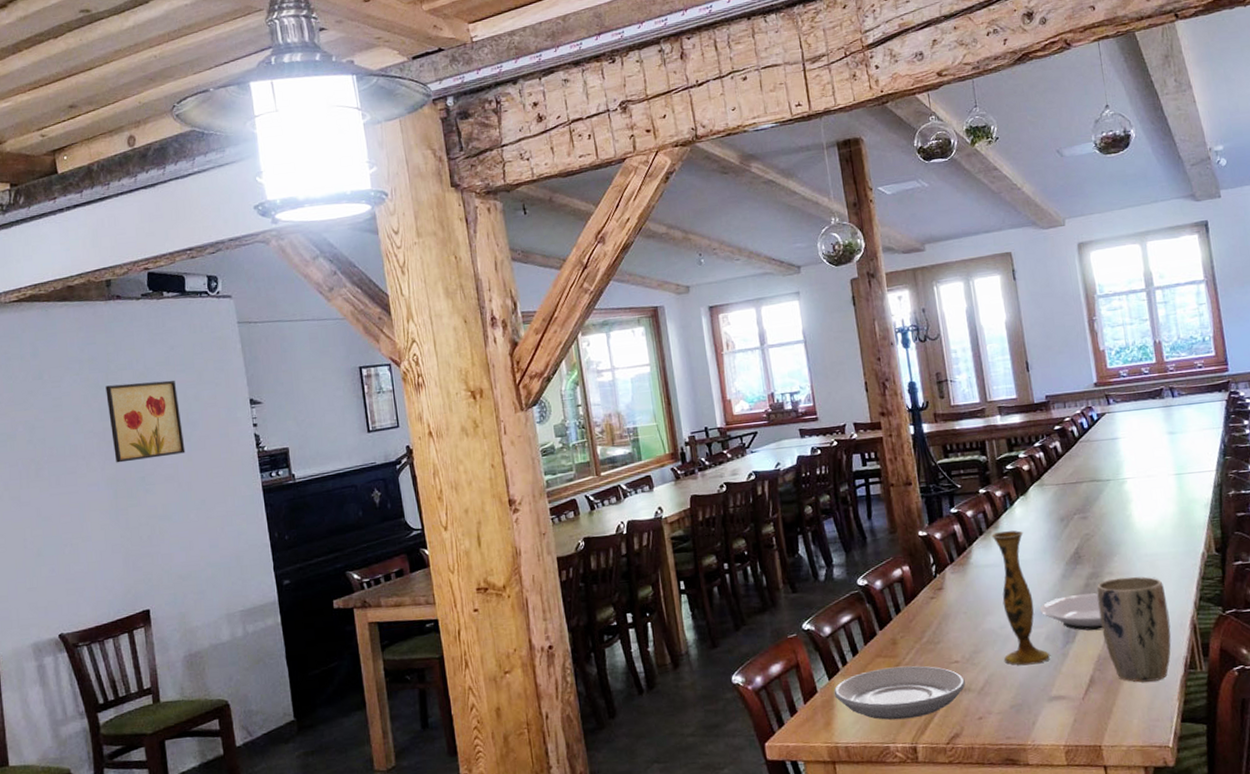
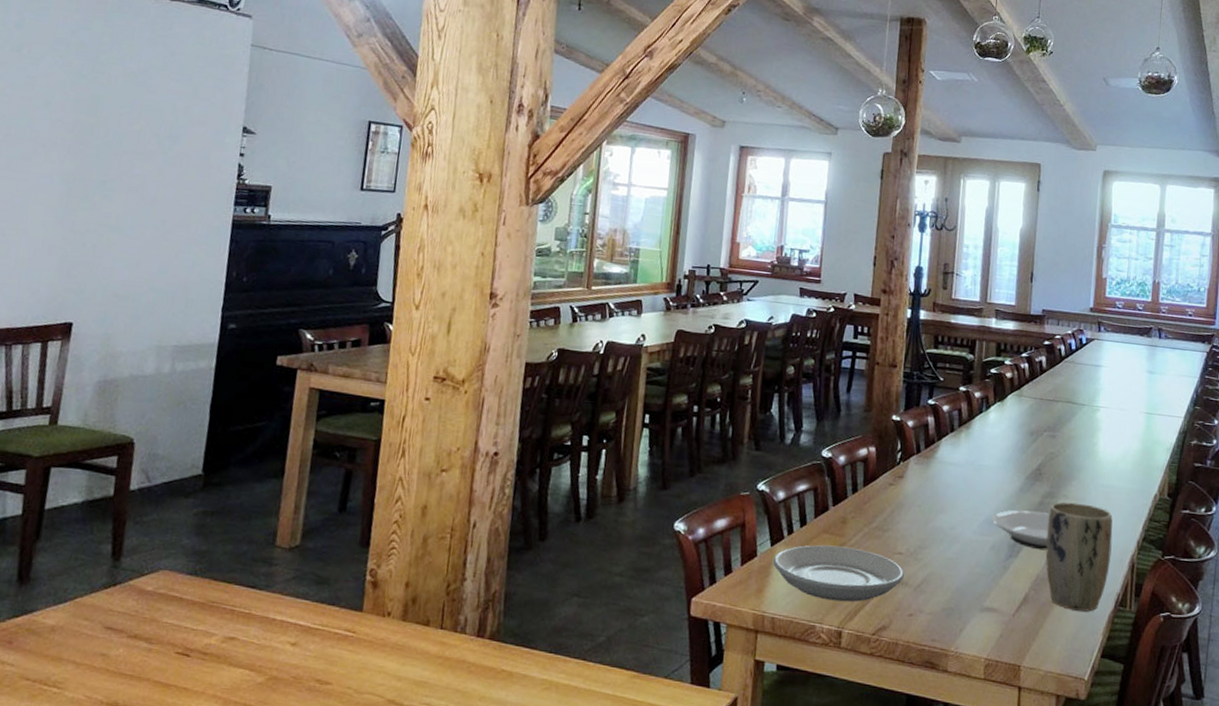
wall art: present [105,380,186,463] -> none [78,76,167,167]
vase: present [991,530,1051,666] -> none [947,432,993,572]

